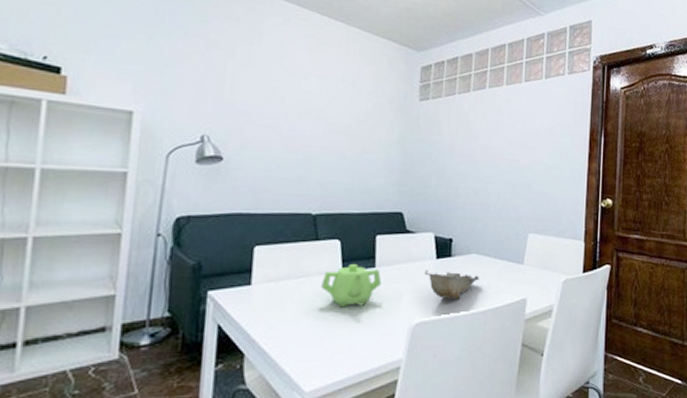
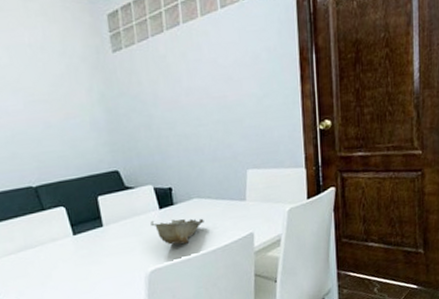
teapot: present [321,264,382,308] -> none [56,226,112,268]

